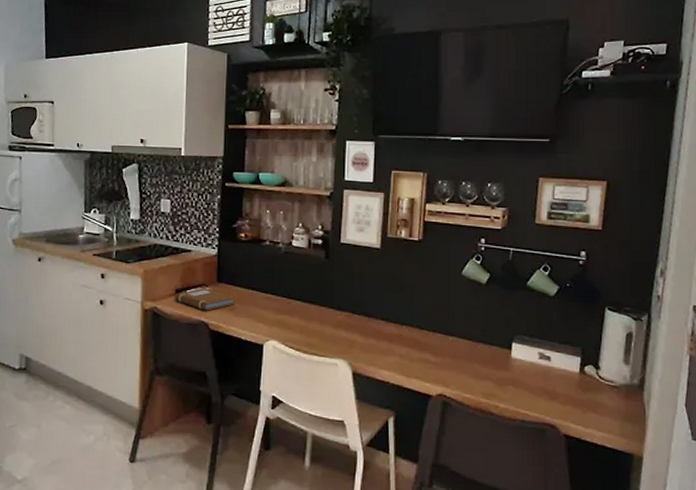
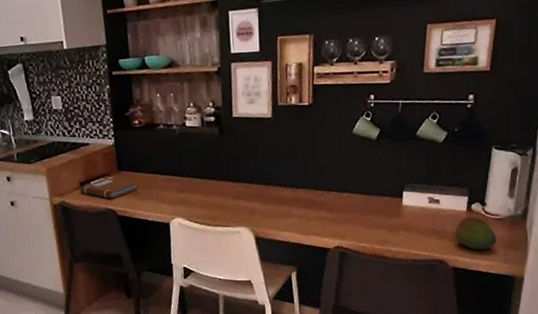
fruit: none [567,379,612,419] -> present [455,216,496,250]

